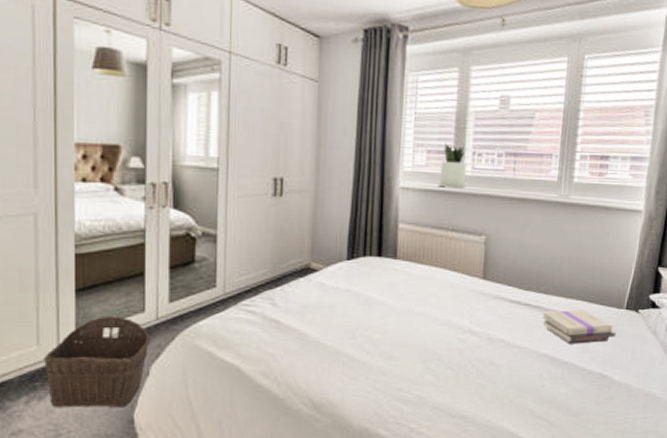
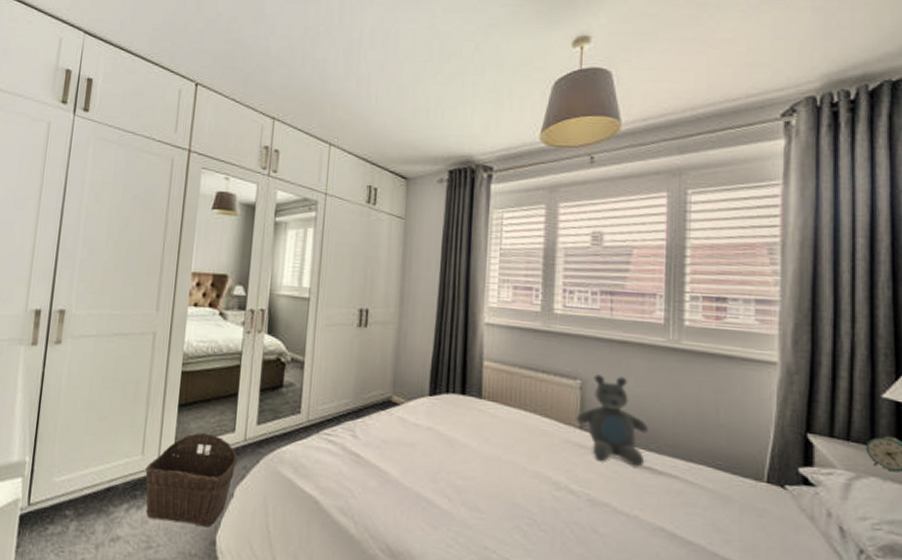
planter: present [438,143,468,188] -> none [526,279,559,327]
teddy bear: none [480,230,540,307] -> present [576,374,649,467]
books: present [542,310,616,344] -> none [655,474,756,522]

